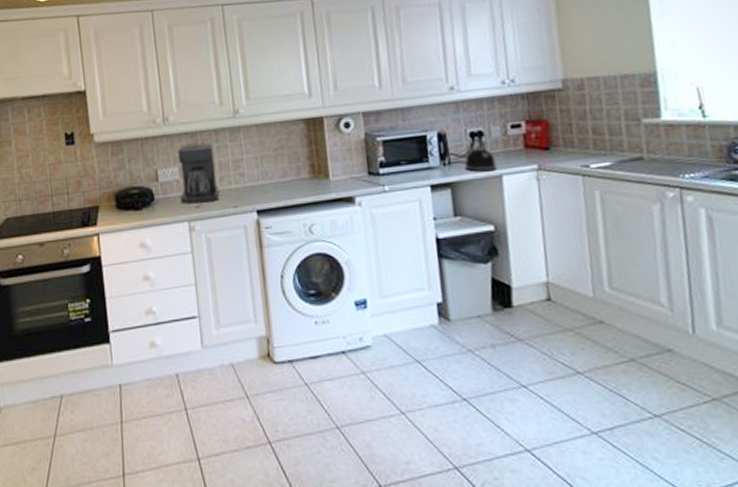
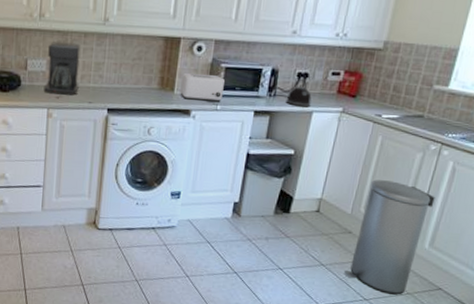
toaster: none [334,151,388,185] -> present [180,72,226,102]
pedal bin: none [605,245,709,404] -> present [344,180,435,295]

